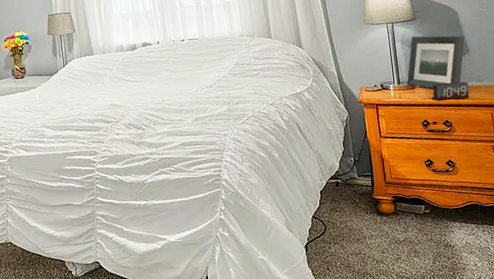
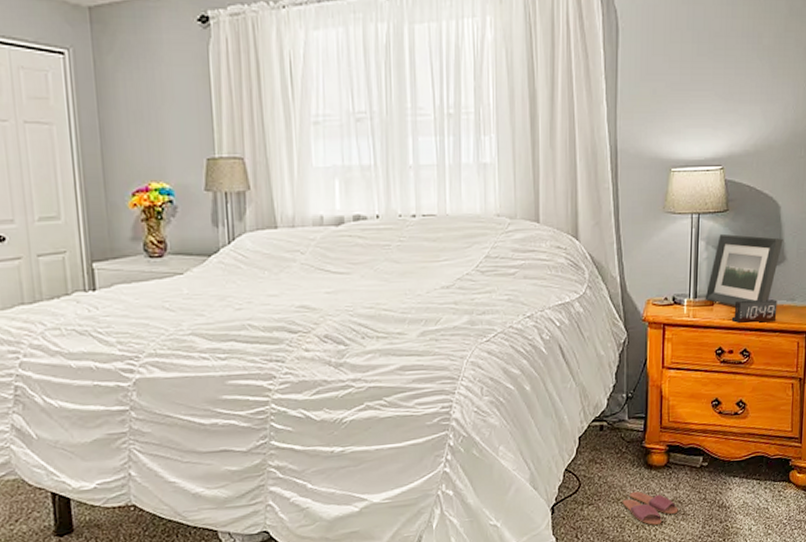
slippers: none [362,233,410,261] -> present [622,491,678,525]

